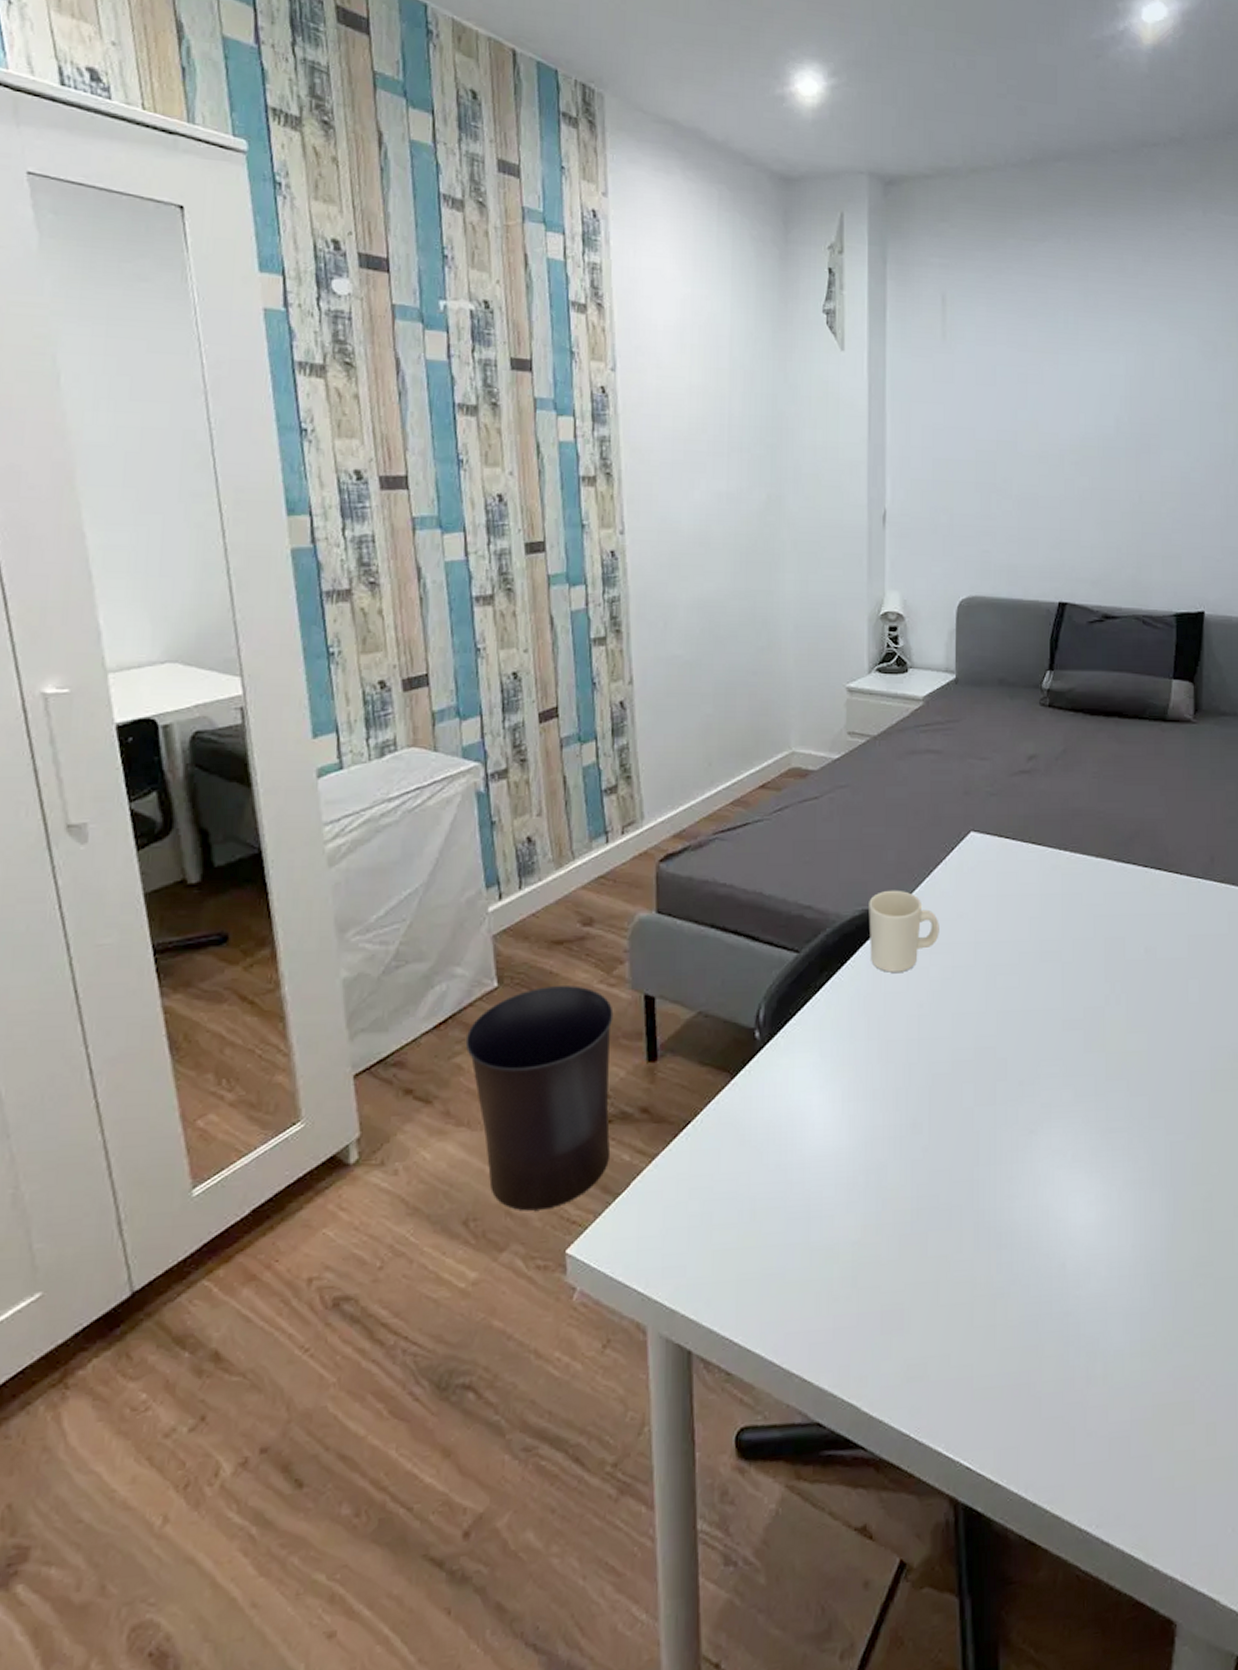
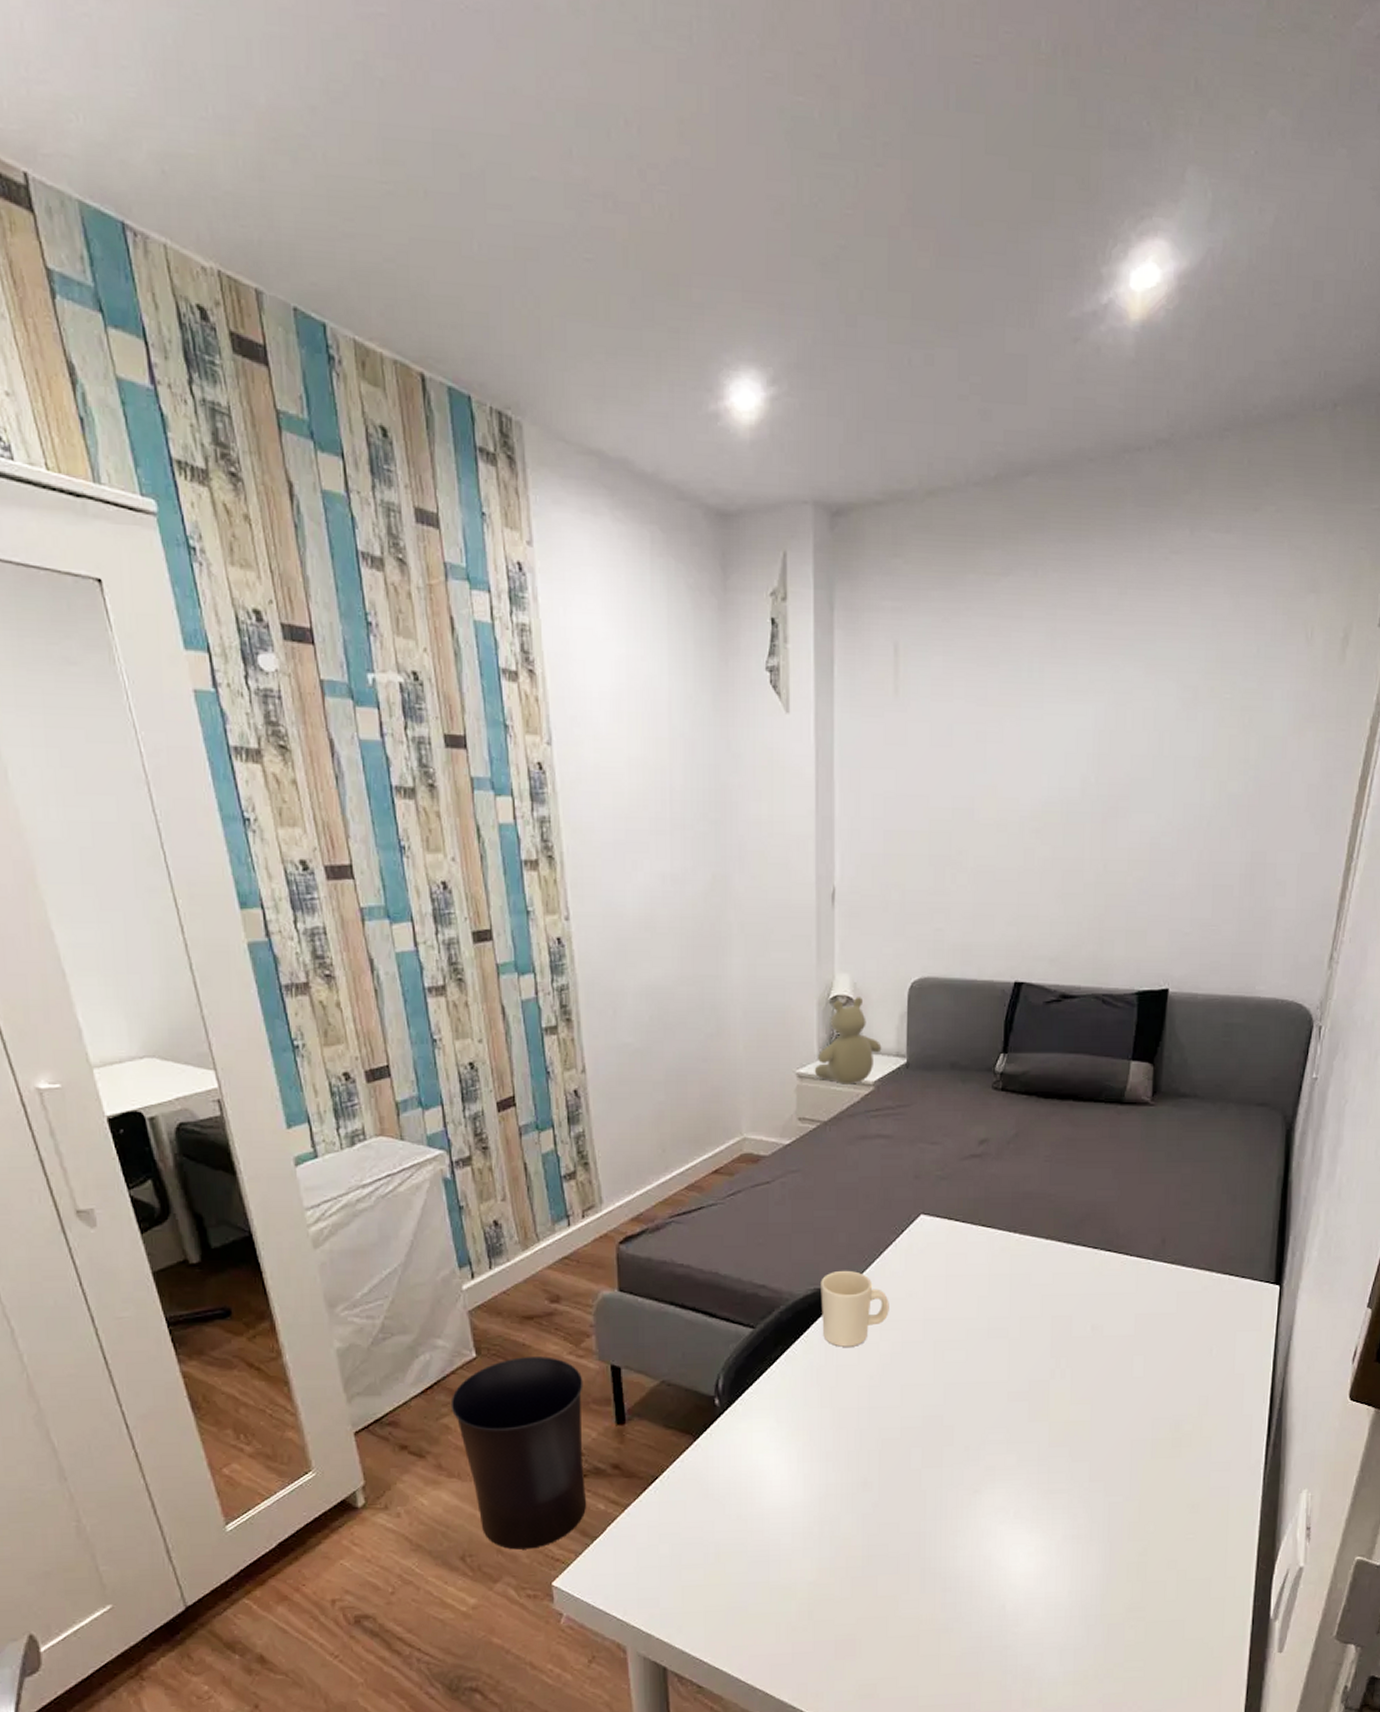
stuffed bear: none [864,614,931,699] -> present [814,997,882,1085]

